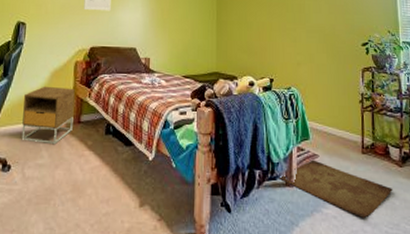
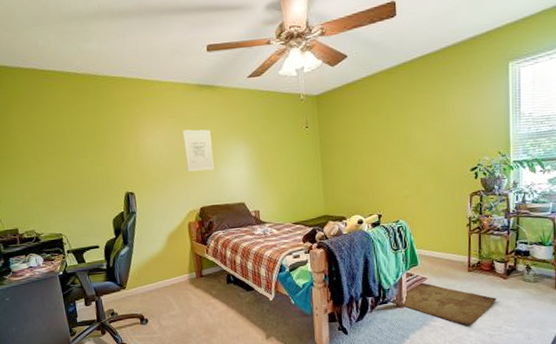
nightstand: present [21,86,75,145] -> none [147,247,197,298]

